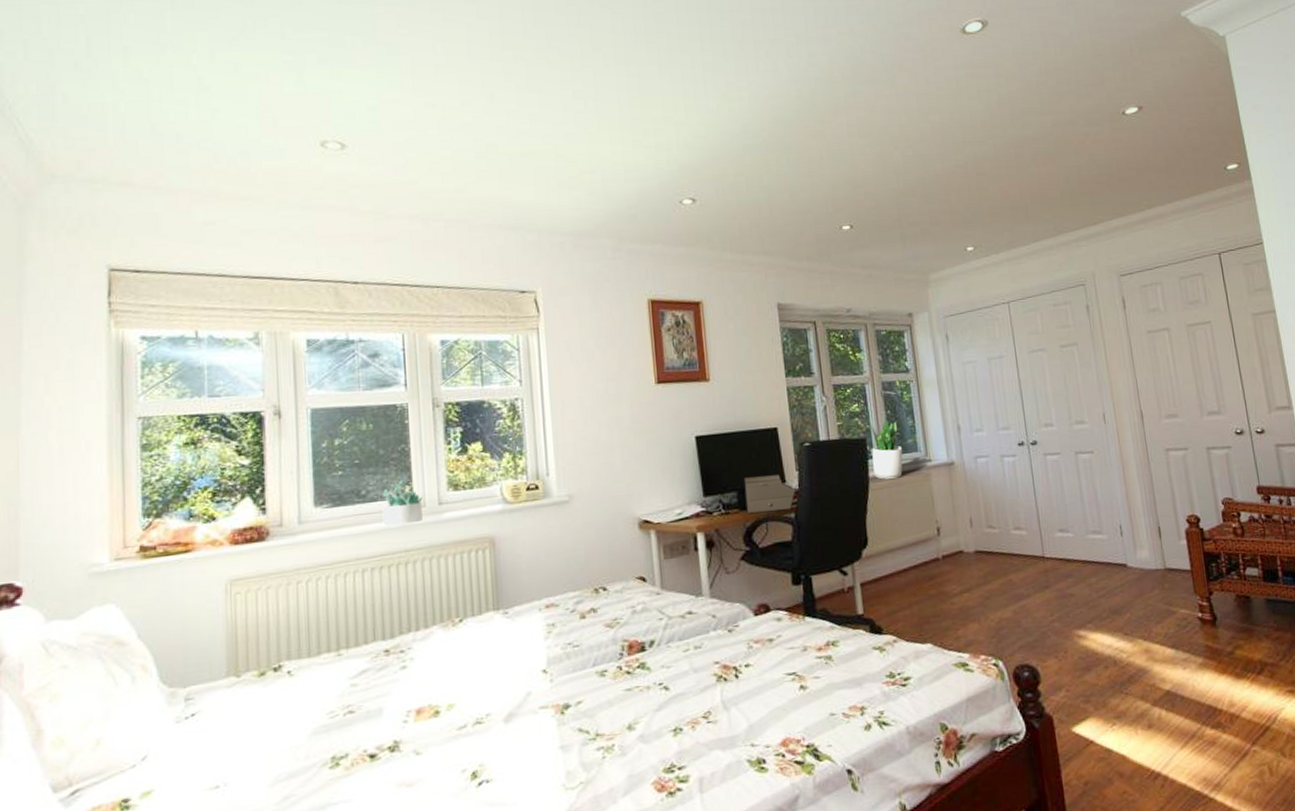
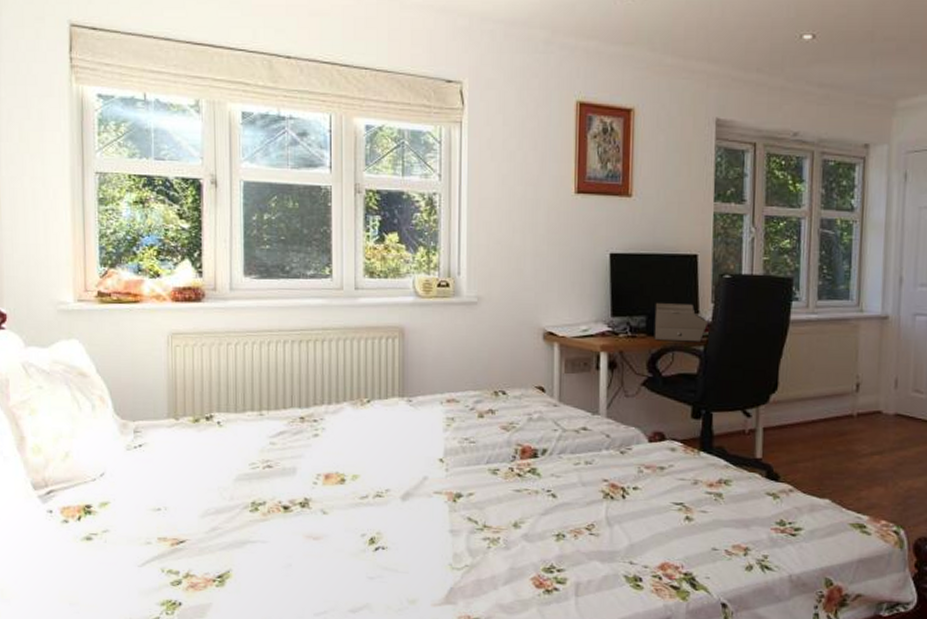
succulent plant: present [381,480,423,526] -> none [304,261,341,304]
planter: present [869,419,903,480] -> none [795,260,833,326]

